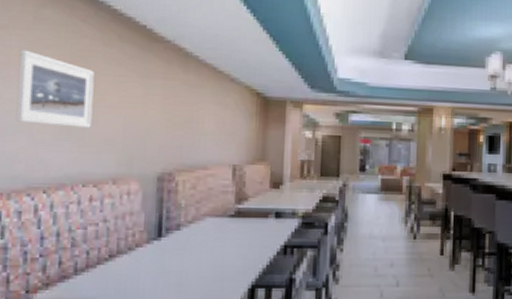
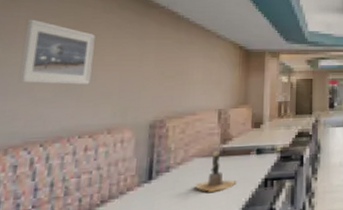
potted cactus: none [208,212,253,255] -> present [195,151,237,192]

